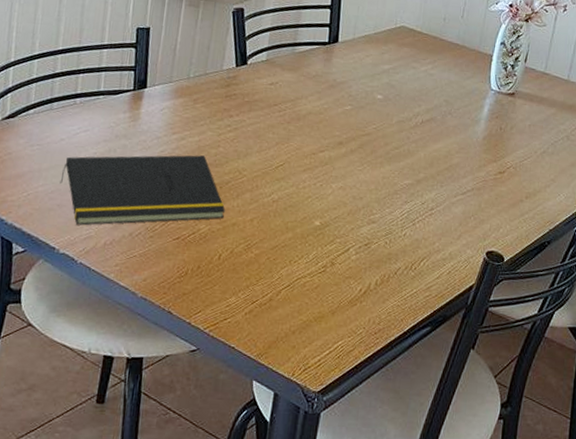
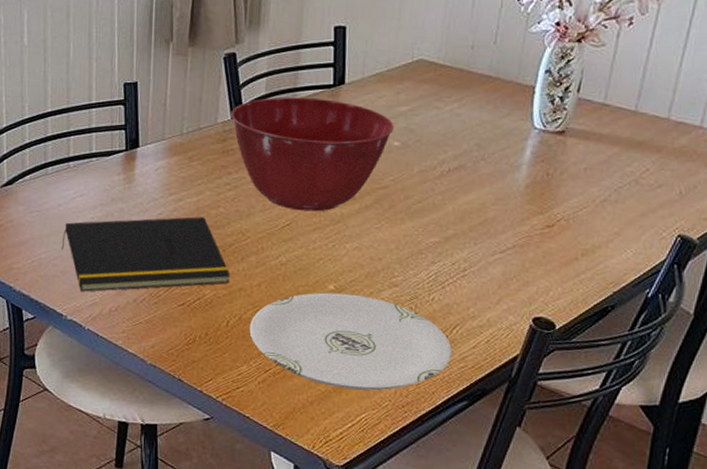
mixing bowl: none [236,50,378,154] -> present [231,97,394,212]
plate: none [240,228,419,319] -> present [249,292,452,391]

